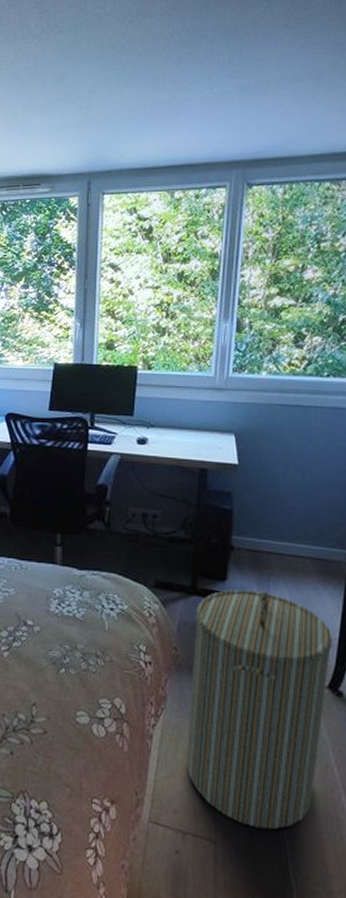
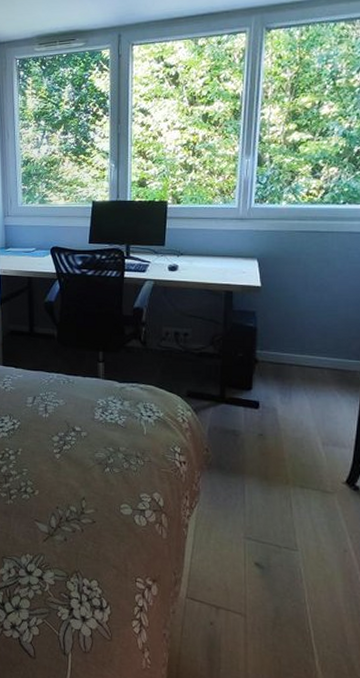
laundry hamper: present [186,589,333,830] -> none [218,397,350,606]

